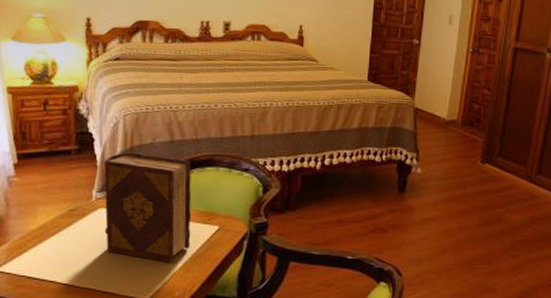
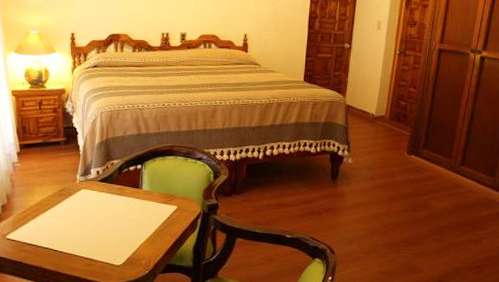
diary: present [104,152,192,263] -> none [85,143,155,236]

